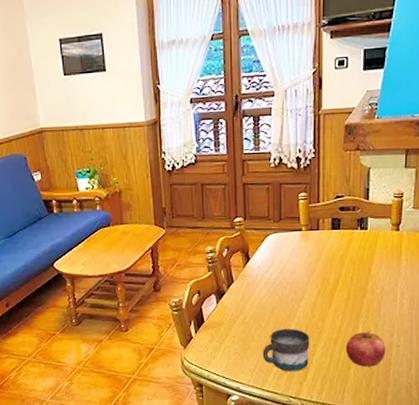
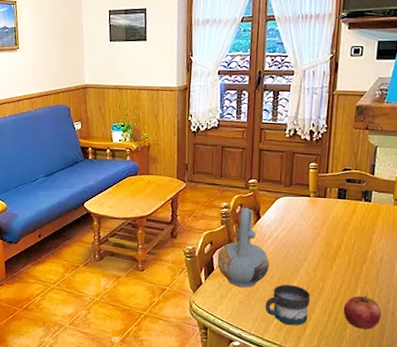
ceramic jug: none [206,249,263,337] -> present [217,207,269,287]

